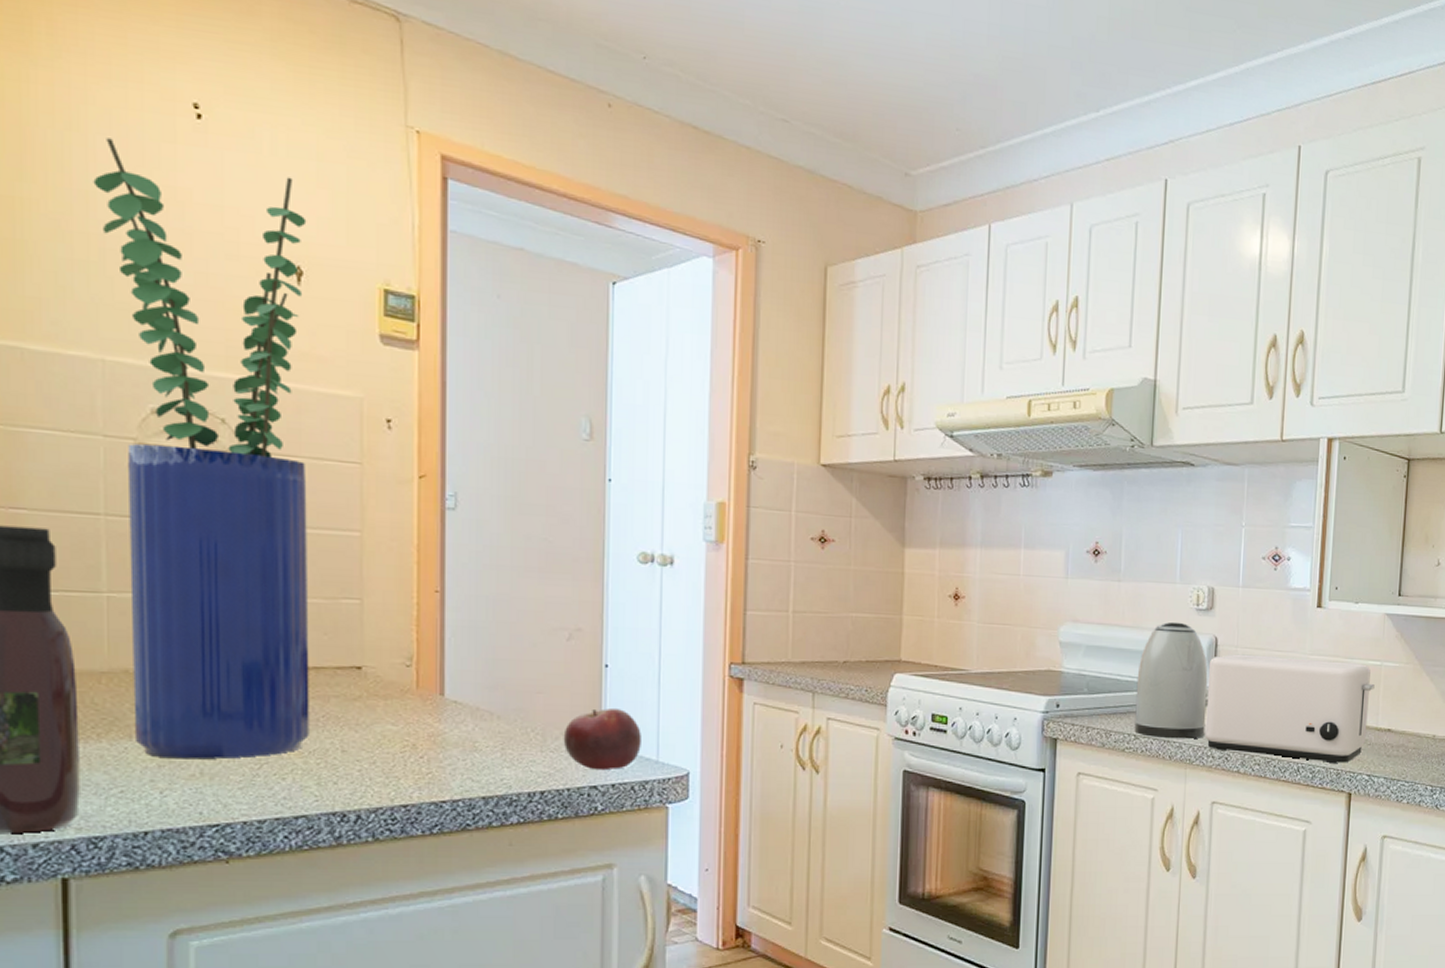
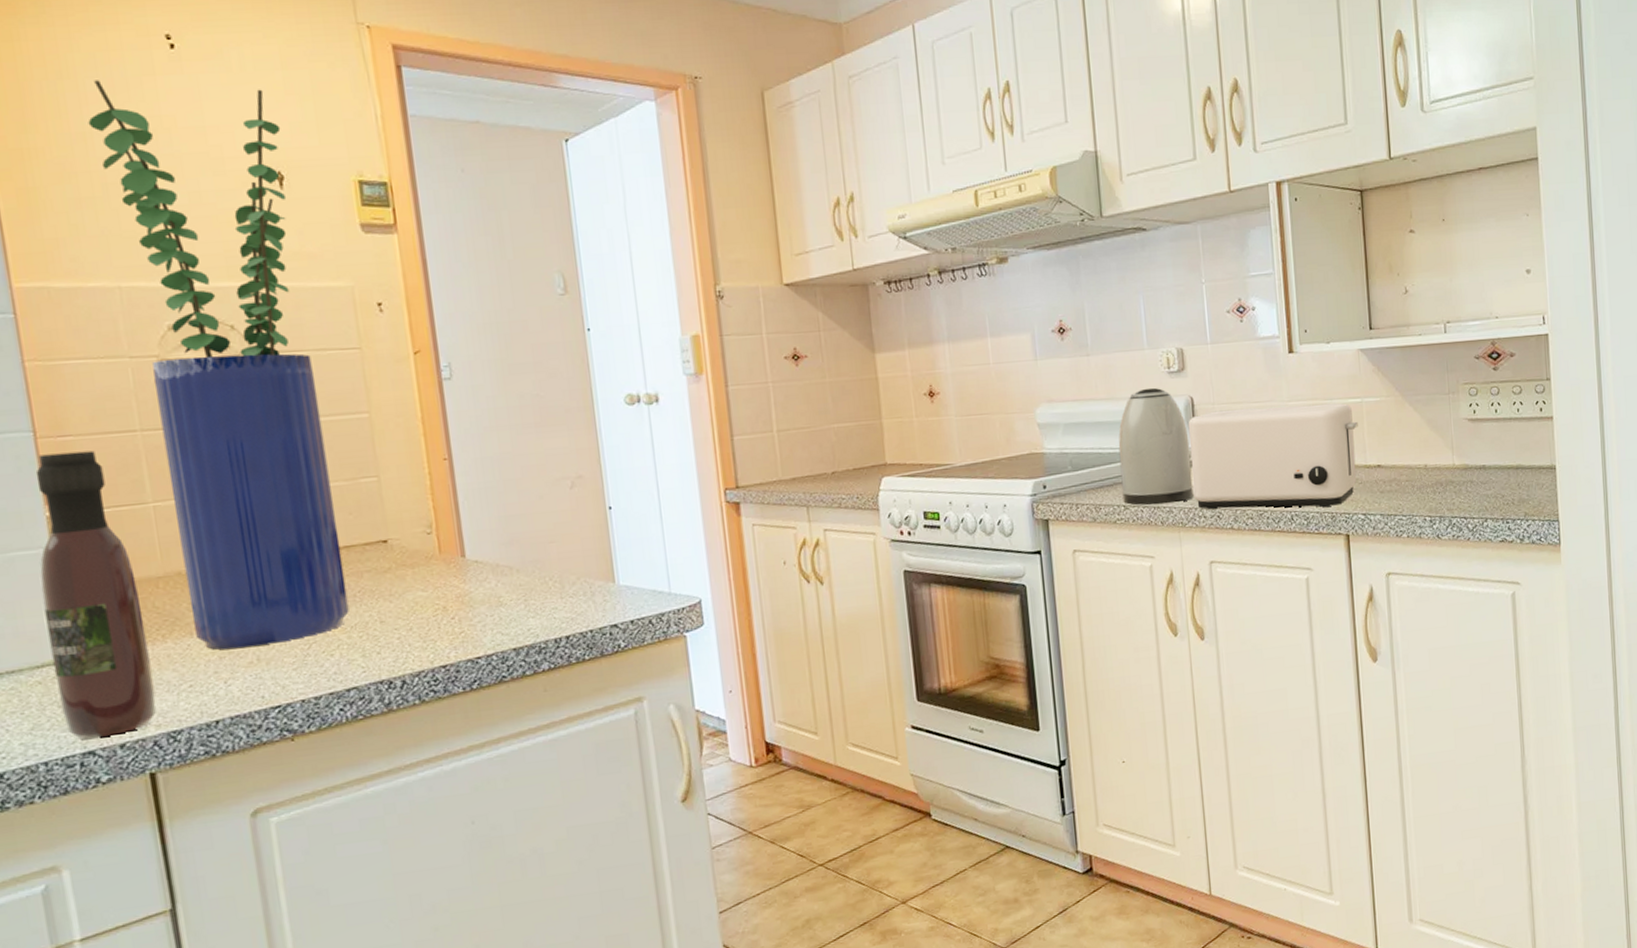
fruit: present [563,707,641,771] -> none [579,546,653,609]

